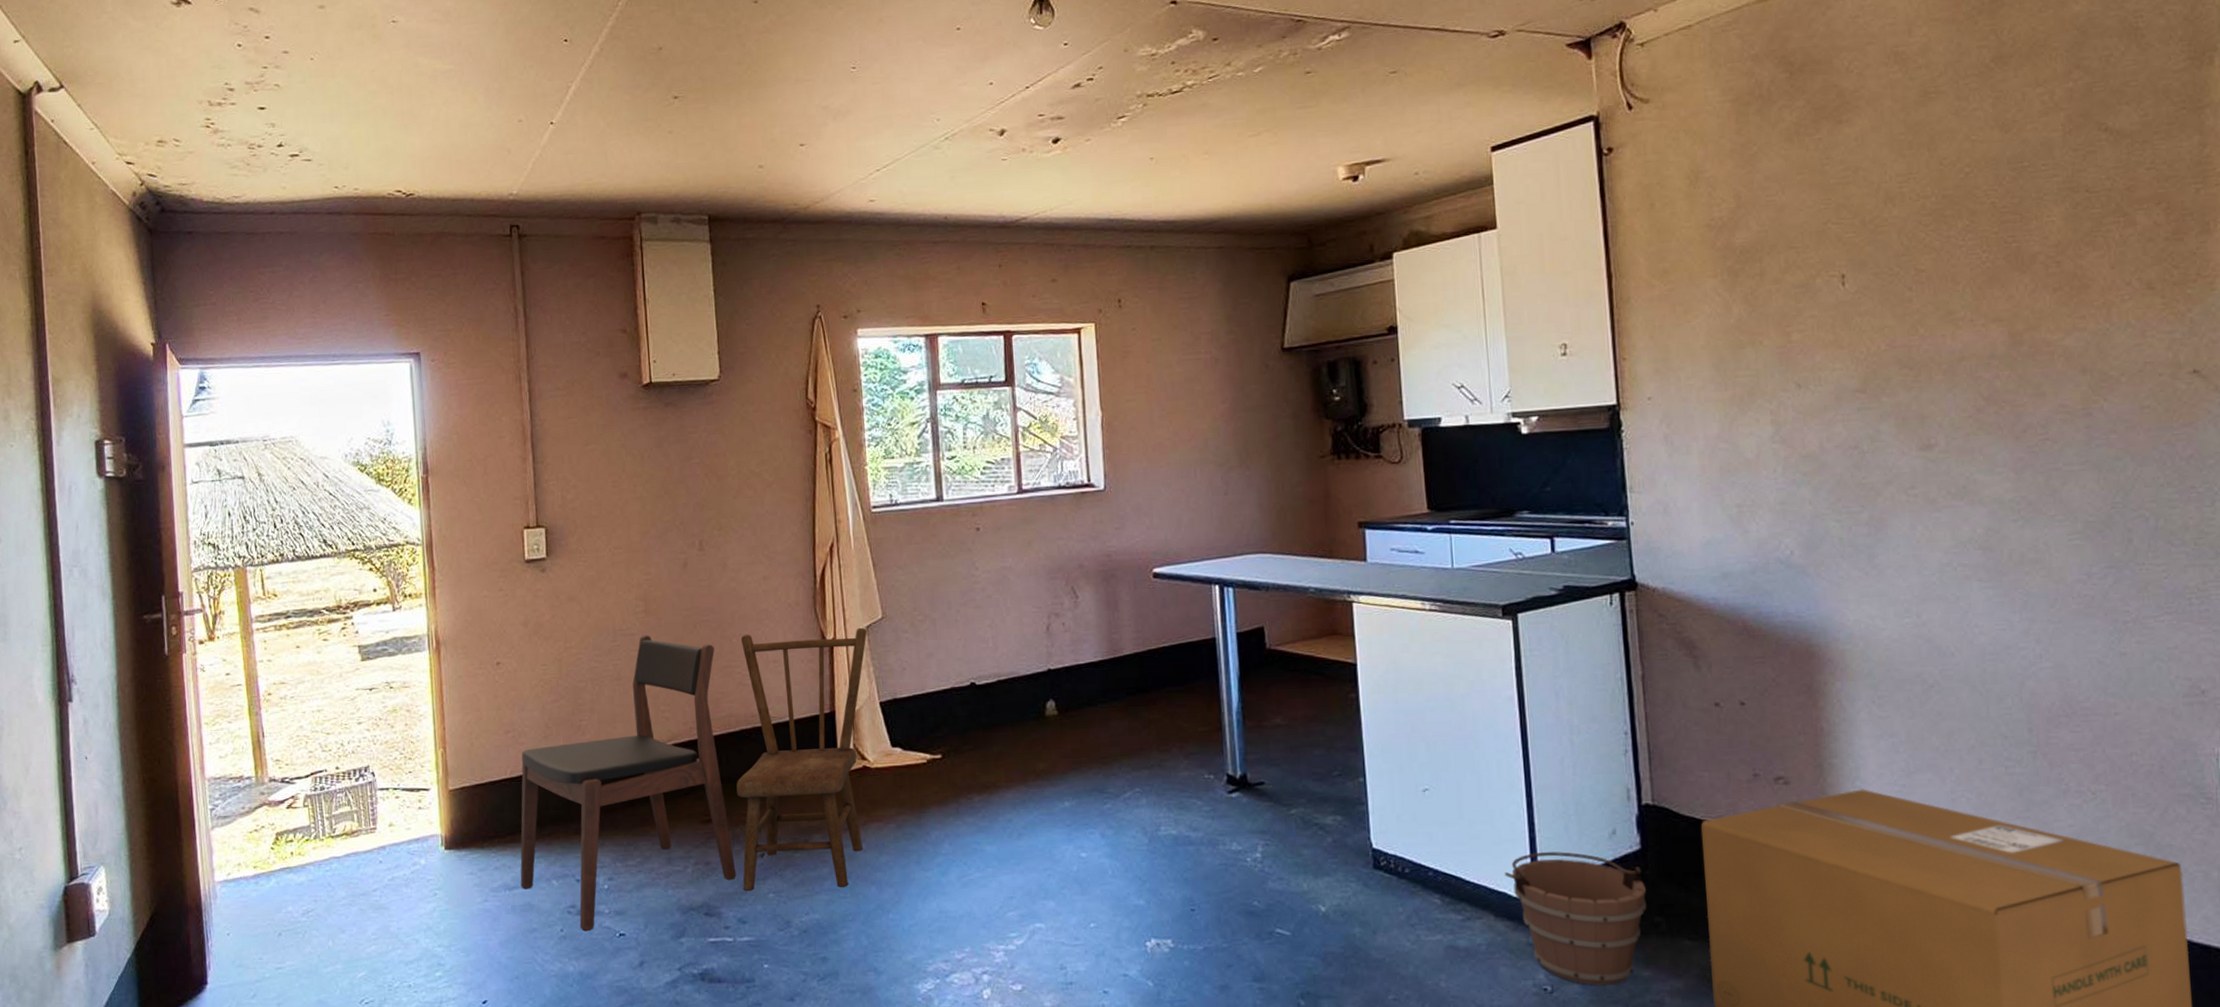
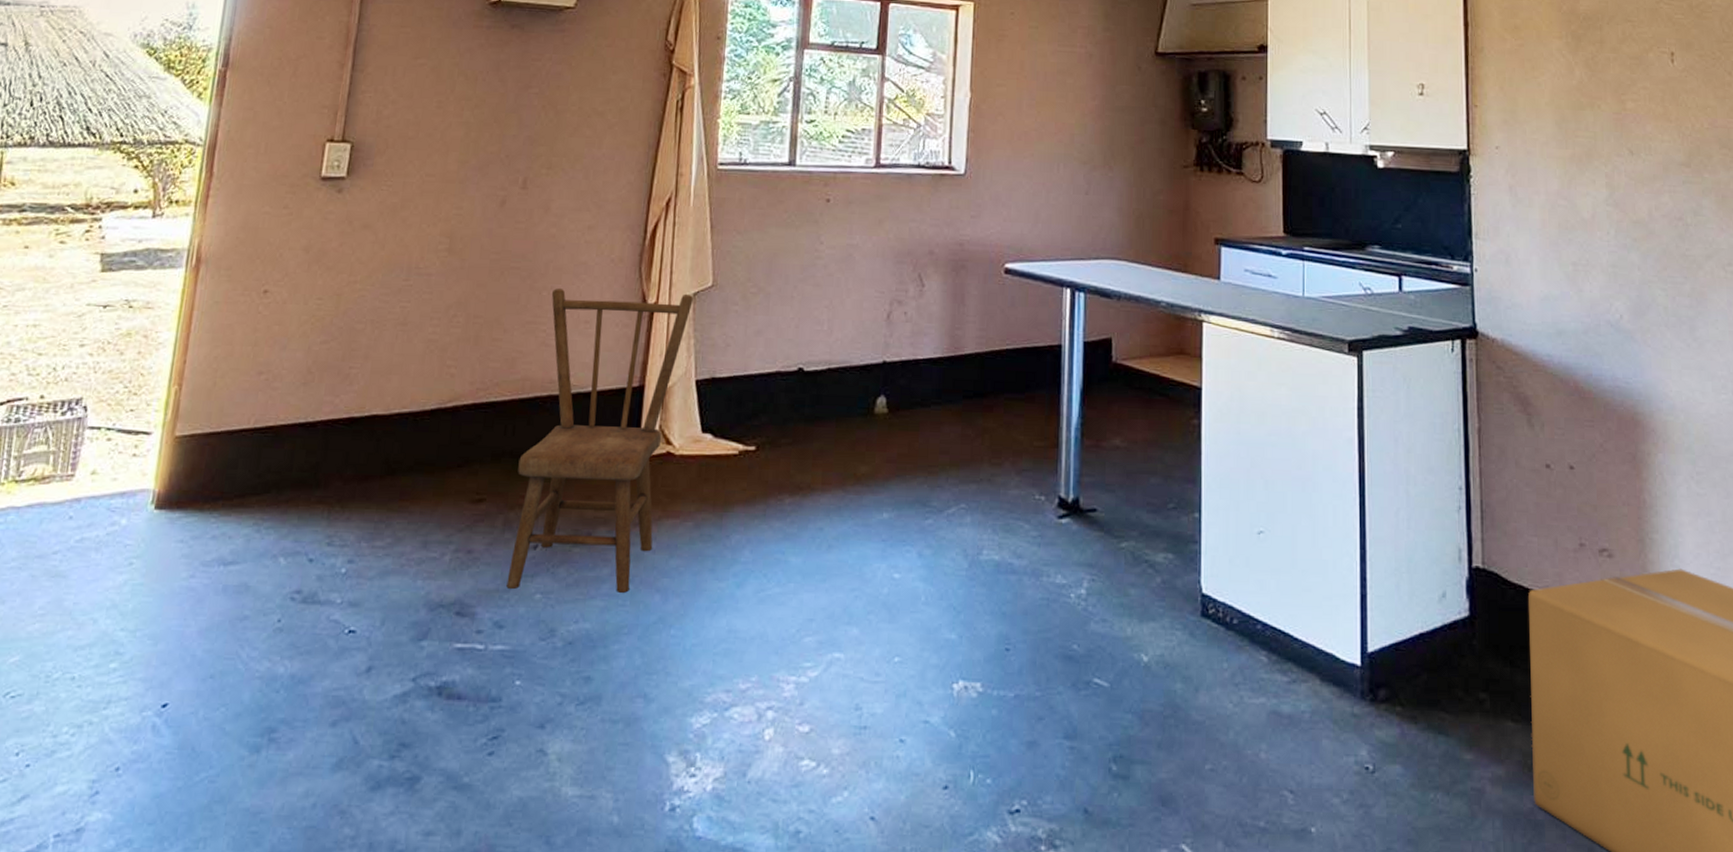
dining chair: present [520,635,737,932] -> none [239,276,520,625]
bucket: present [1504,851,1647,985] -> none [1333,611,1472,767]

